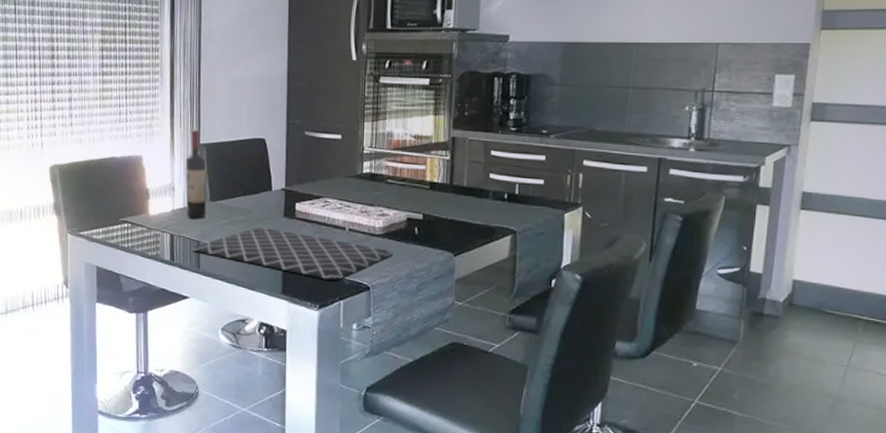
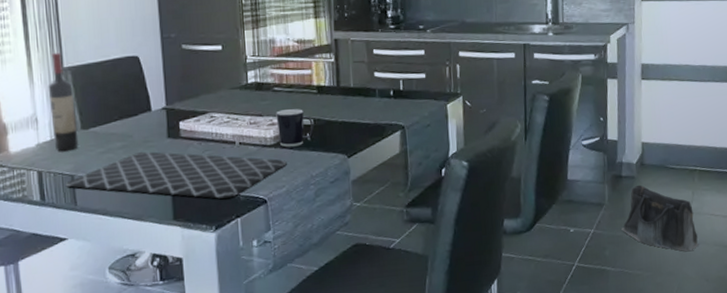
mug: none [386,201,422,239] -> present [276,108,314,147]
saddlebag: none [756,326,856,411] -> present [621,184,699,252]

